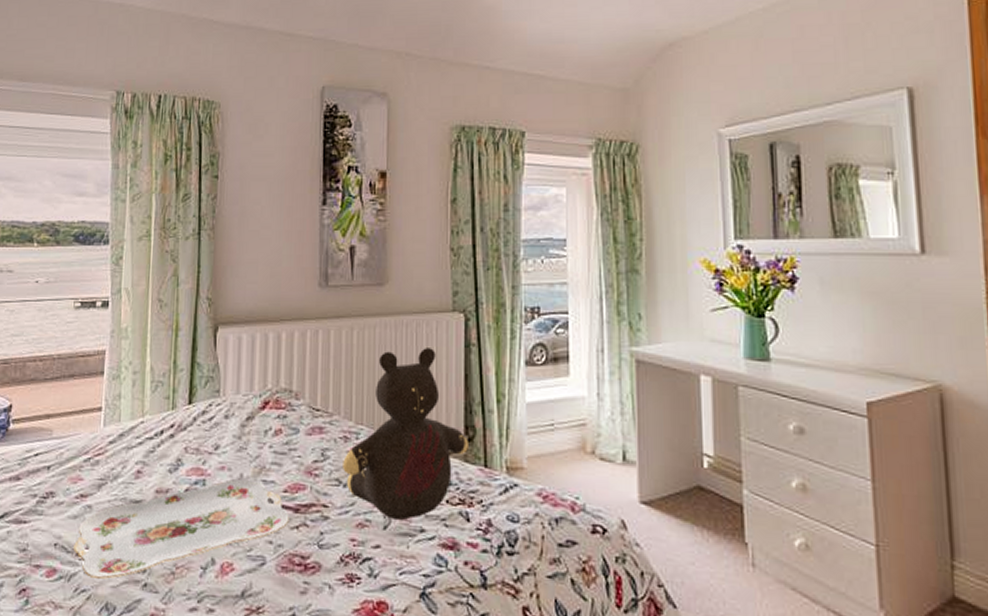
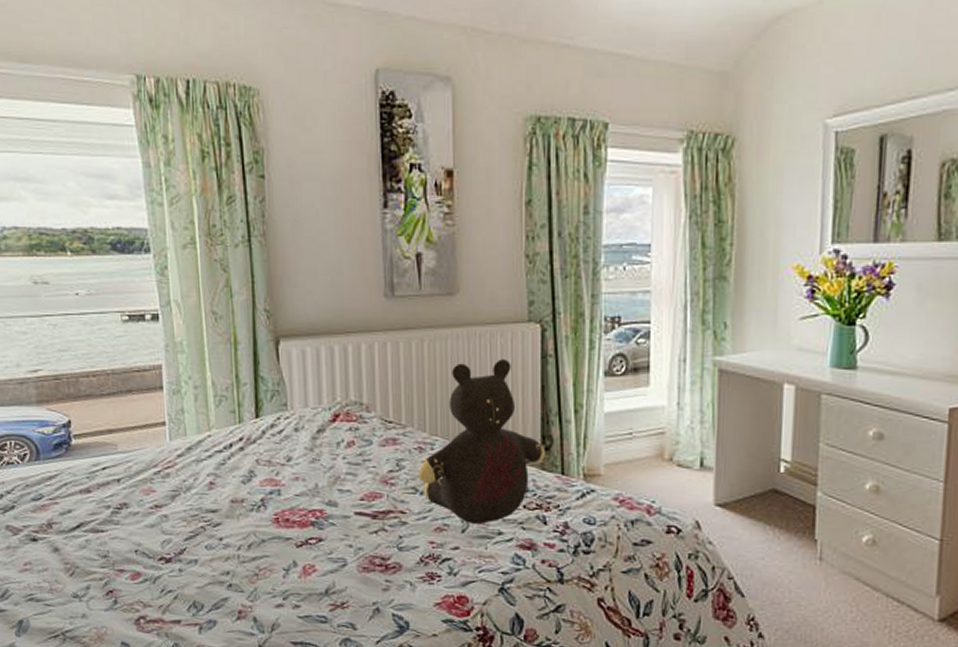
serving tray: present [73,479,289,579] -> none [155,488,368,581]

